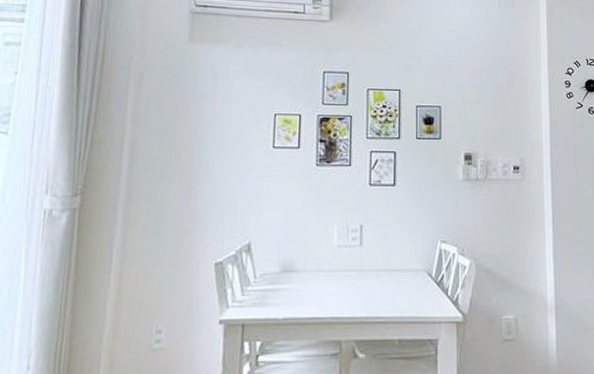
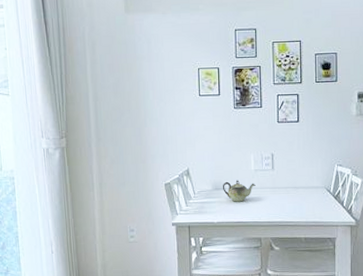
teapot: none [294,259,338,290] -> present [223,180,256,202]

